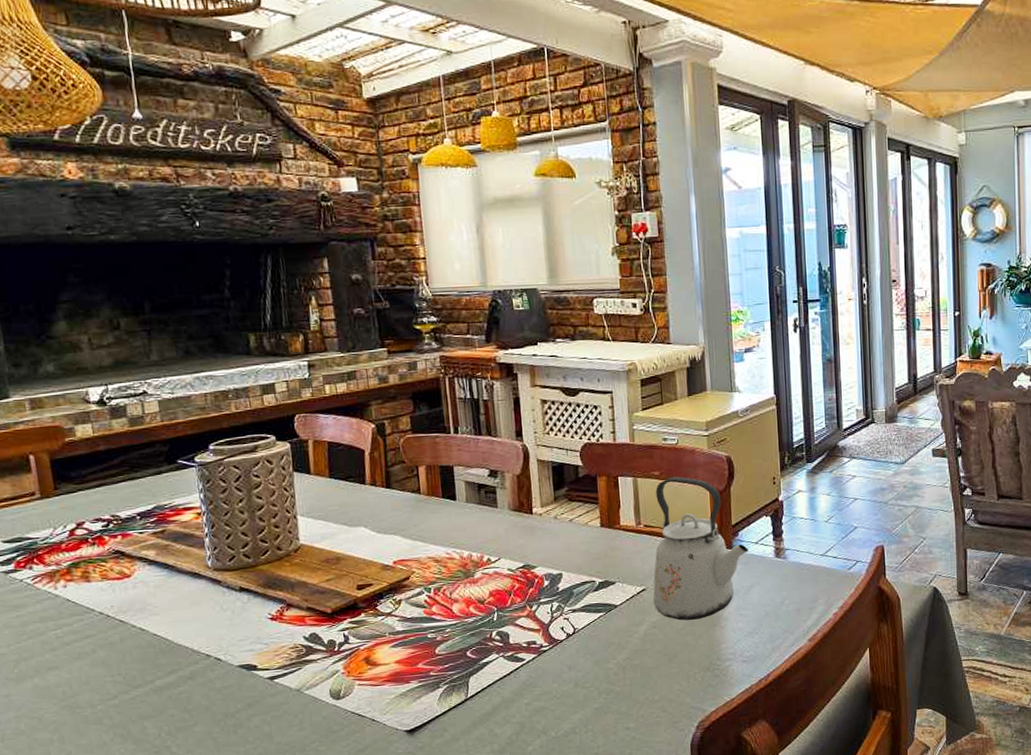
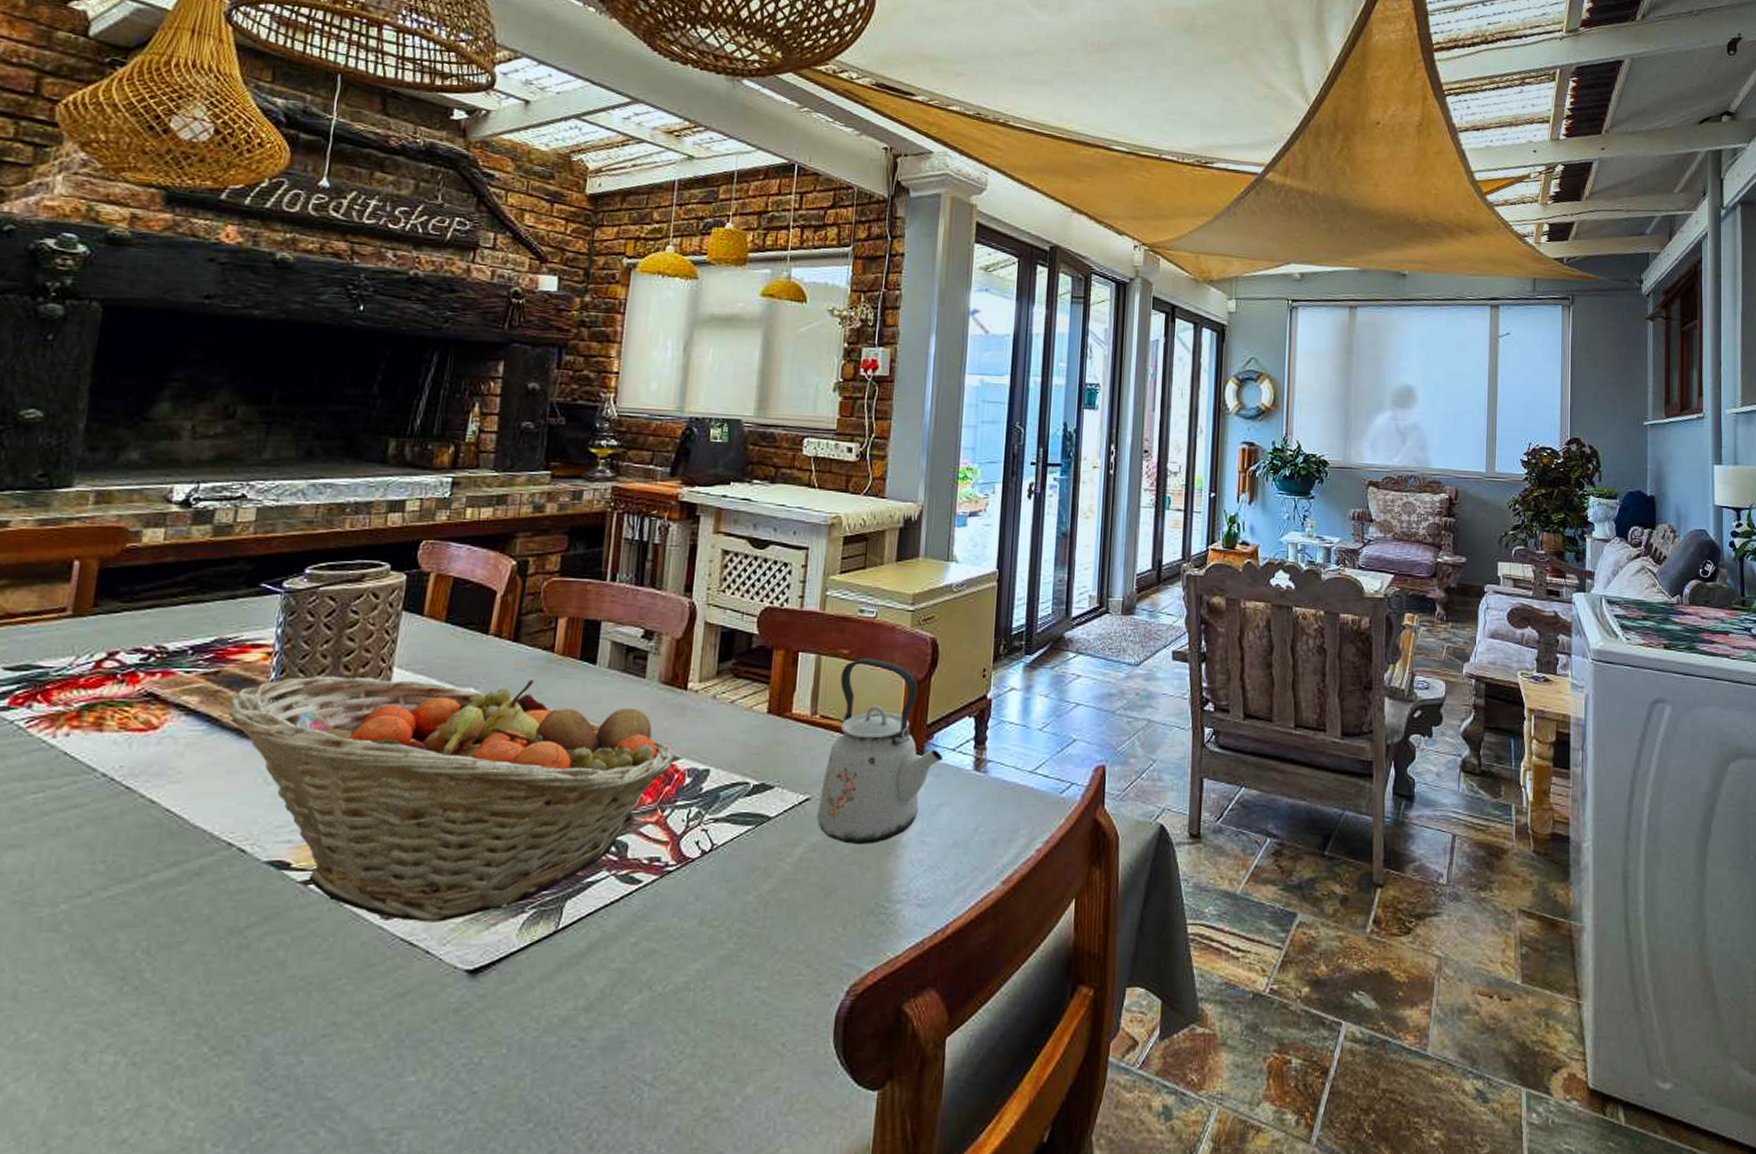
fruit basket: none [178,517,533,700] -> present [228,675,675,923]

